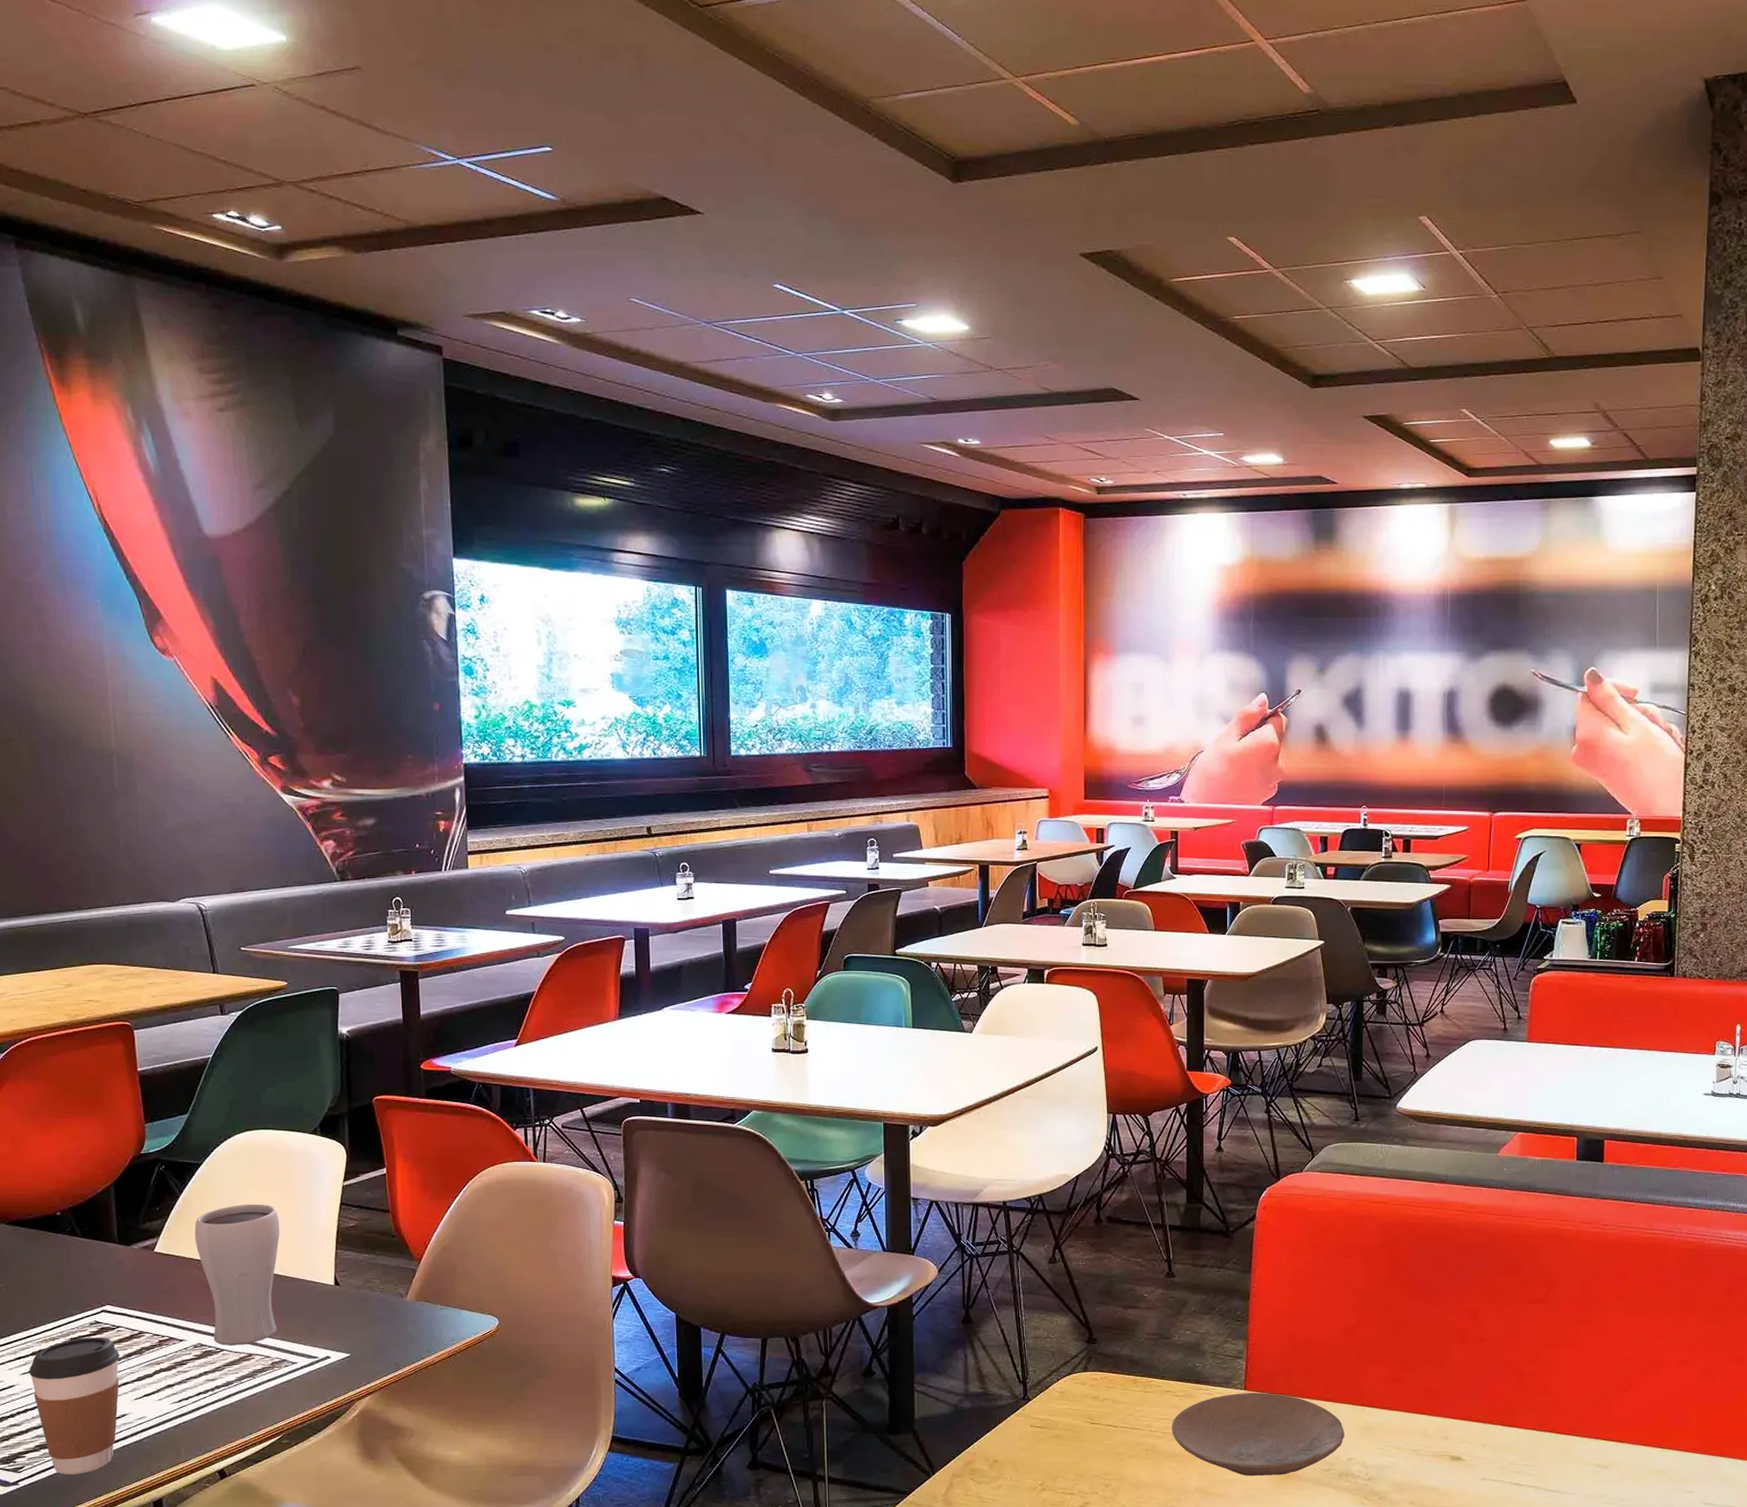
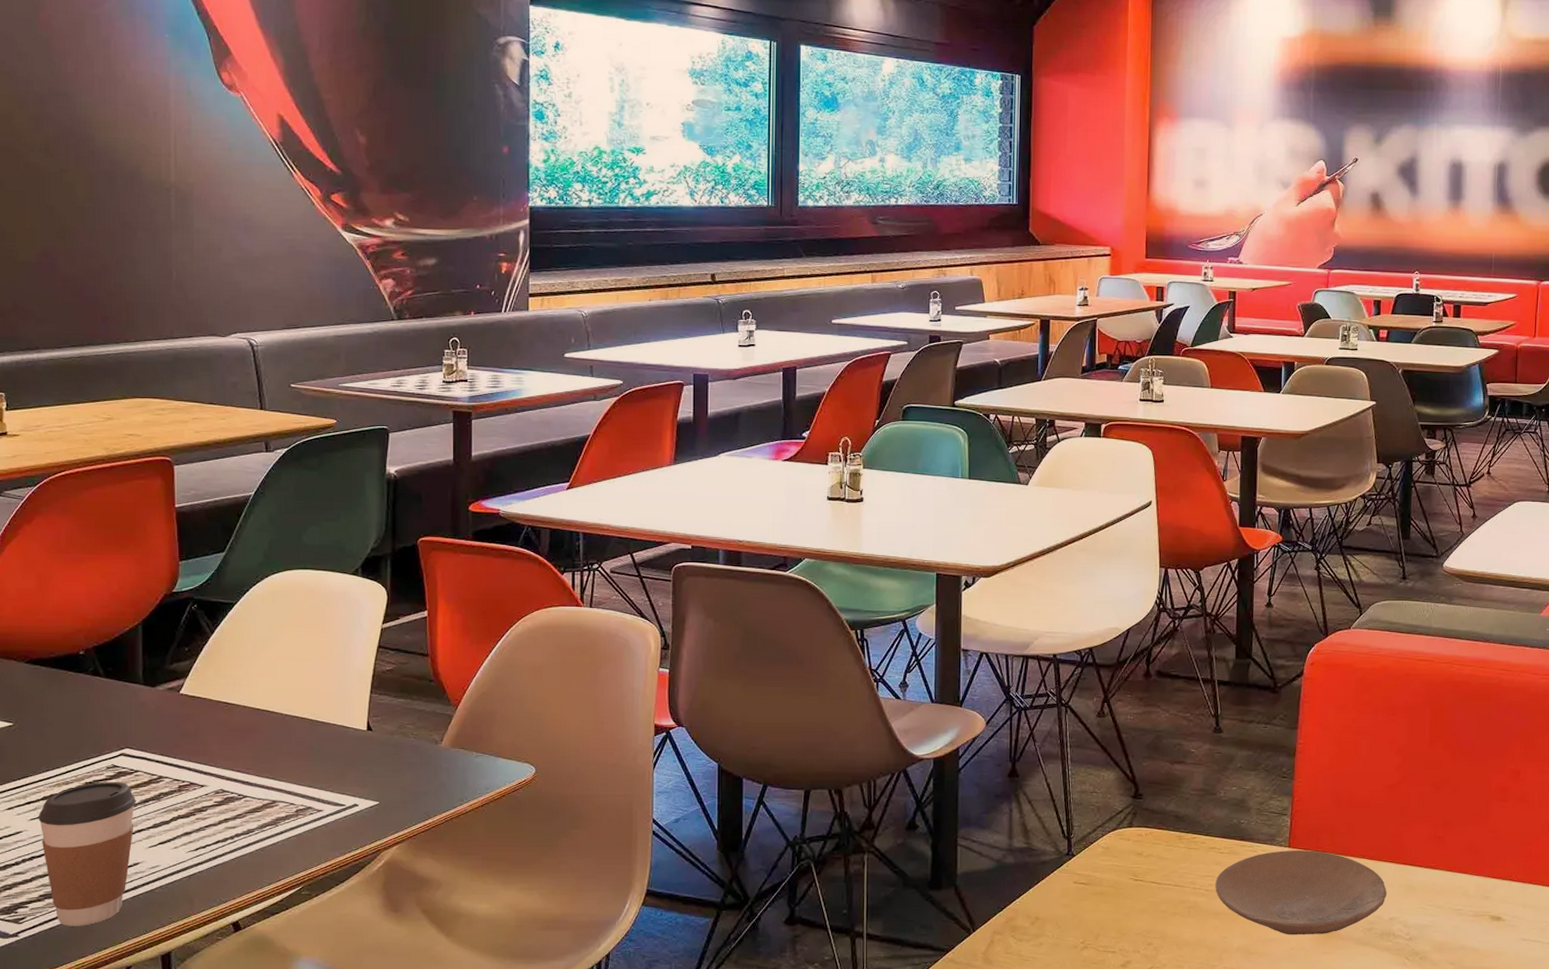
drinking glass: present [194,1204,280,1345] -> none [223,645,314,792]

